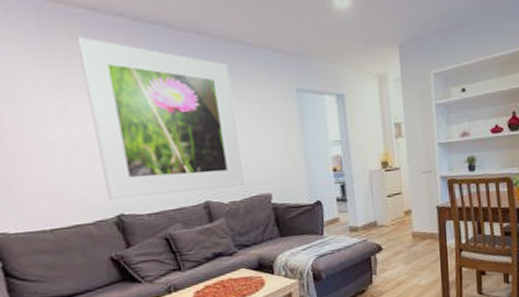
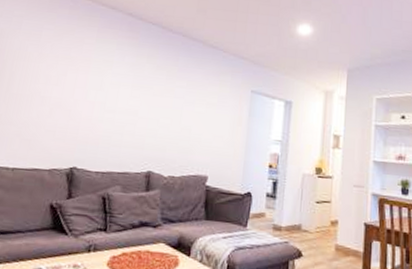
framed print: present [76,37,244,200] -> none [69,25,200,164]

